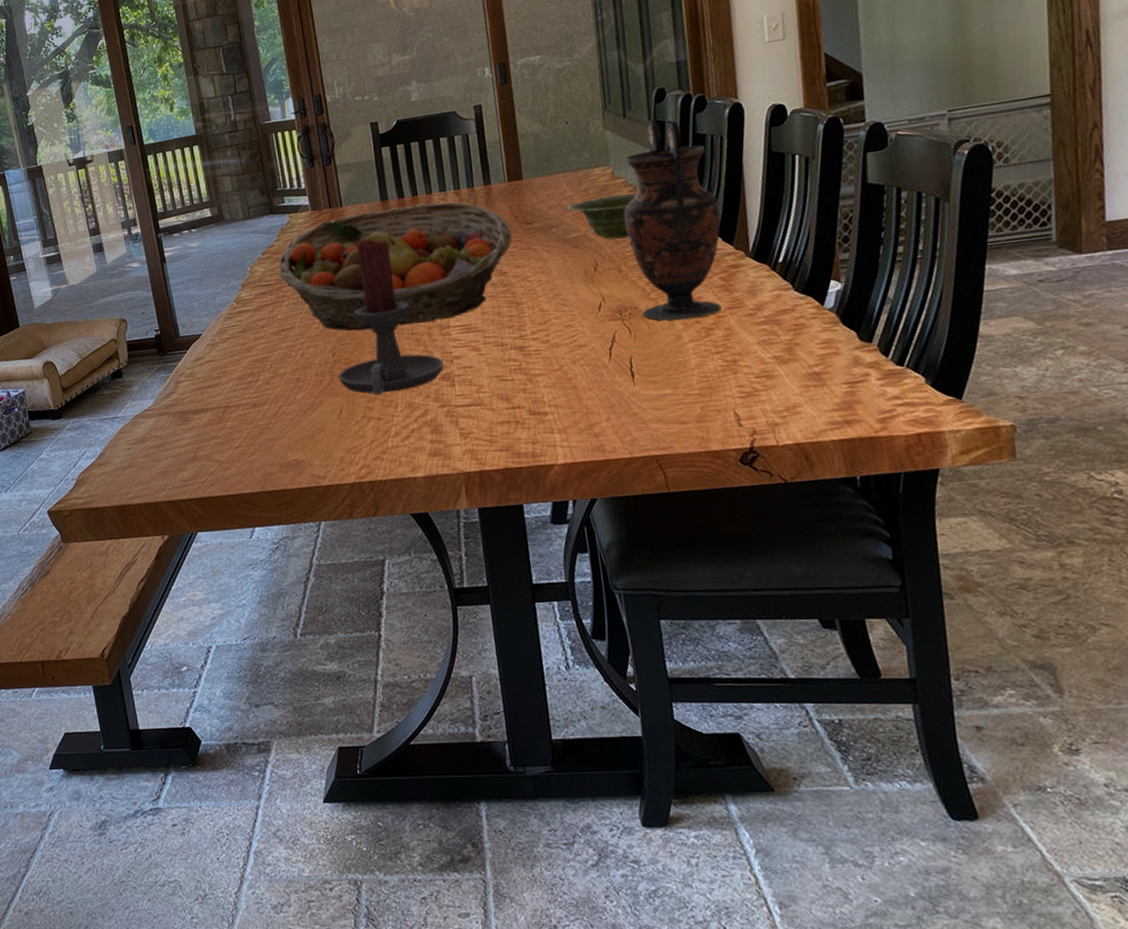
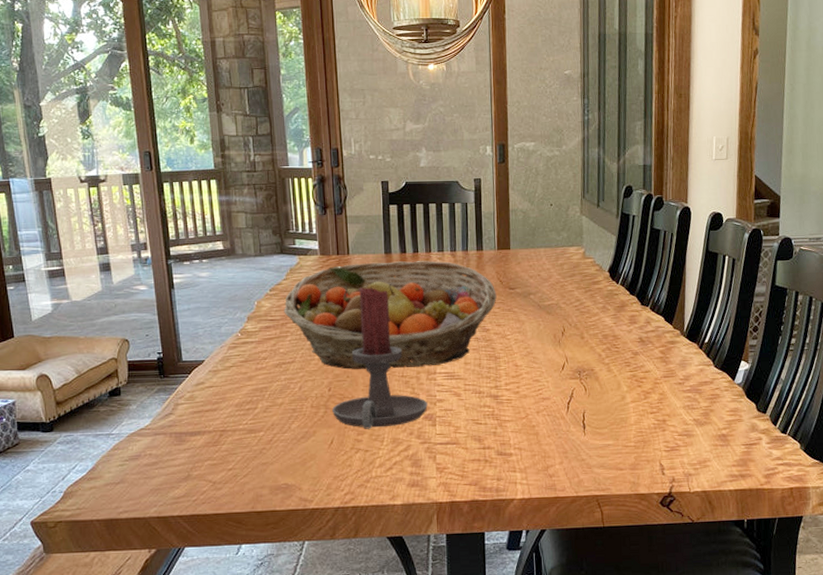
dish: present [566,193,637,240] -> none [544,272,602,310]
vase: present [623,119,722,321] -> none [590,211,665,384]

